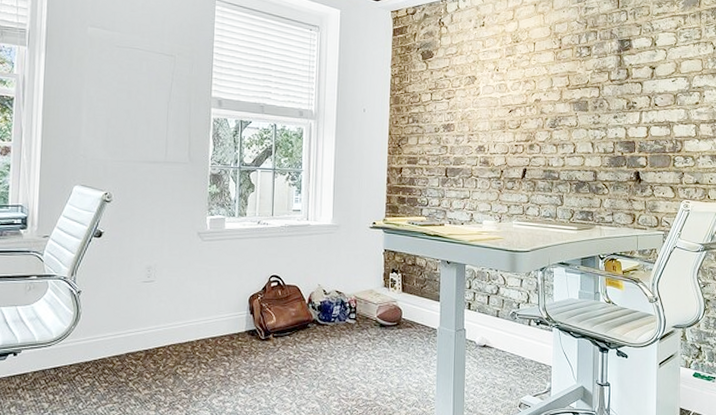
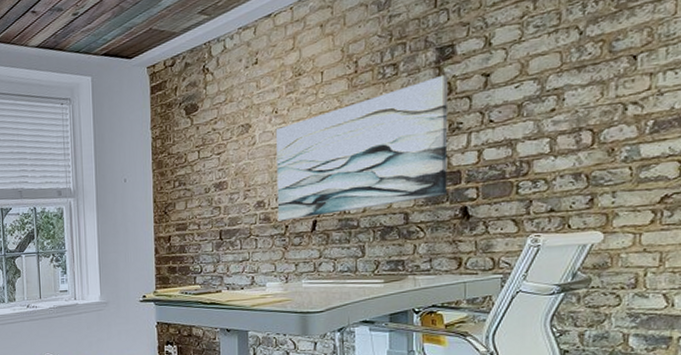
wall art: none [494,62,626,166] -> present [275,74,448,221]

